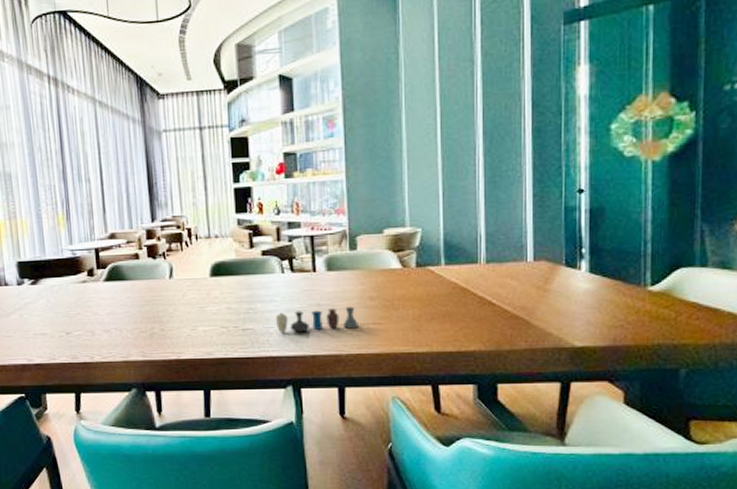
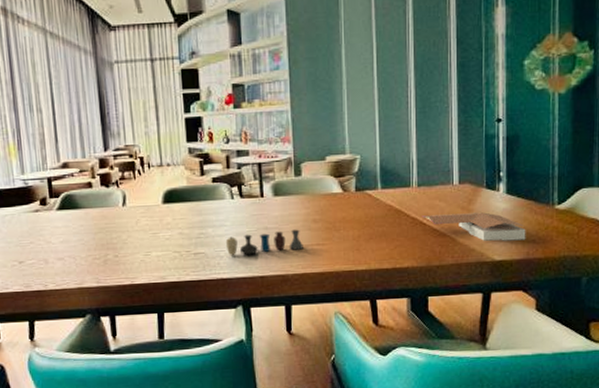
book: none [490,293,613,325] -> present [422,212,526,241]

